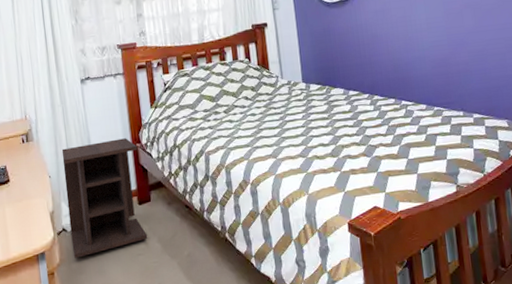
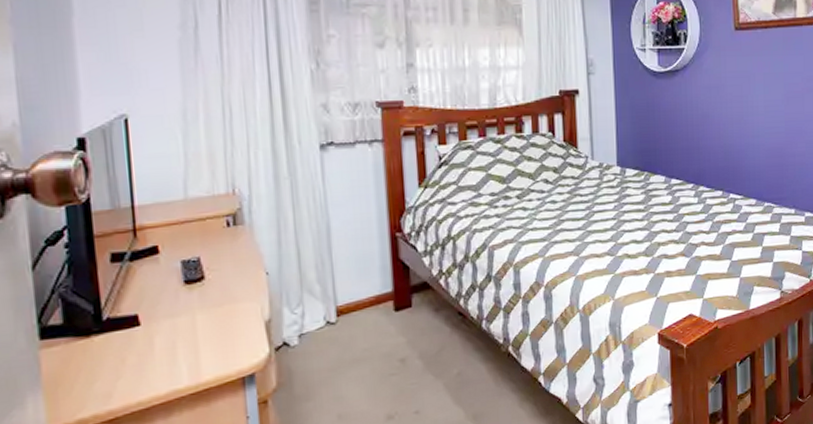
nightstand: present [61,138,148,258] -> none [286,225,405,381]

